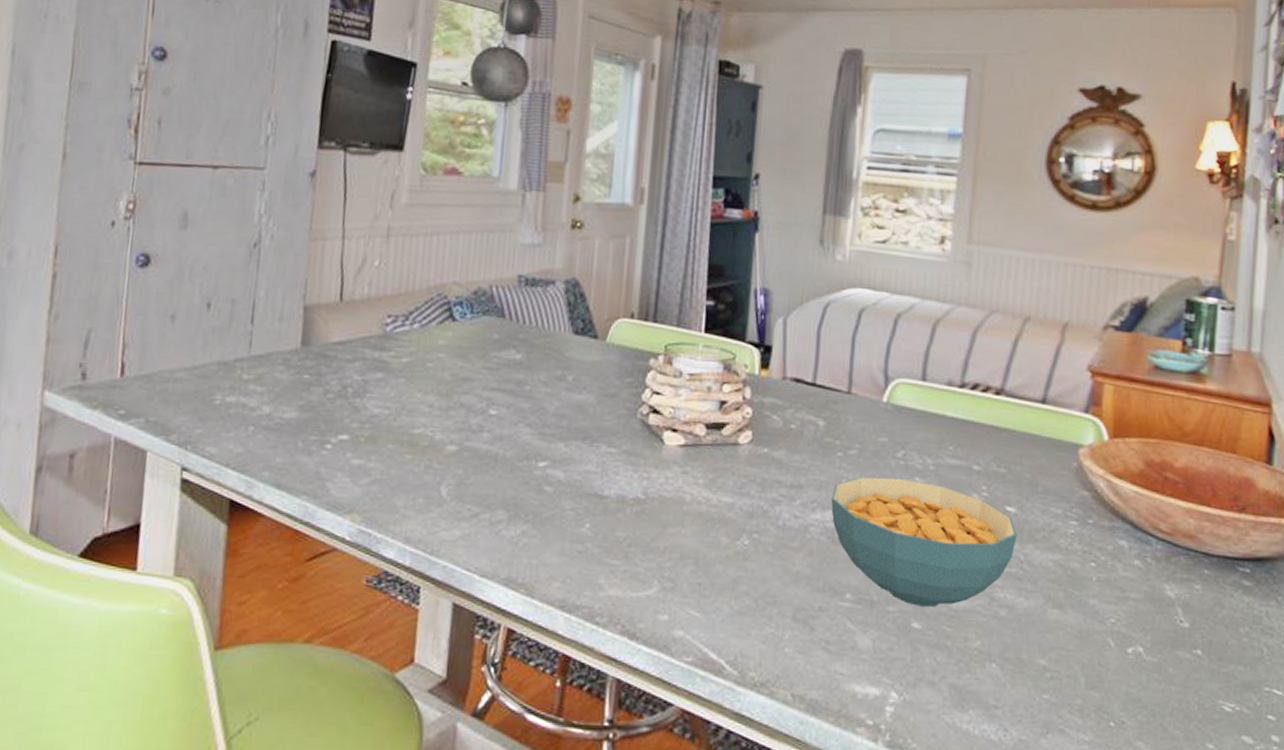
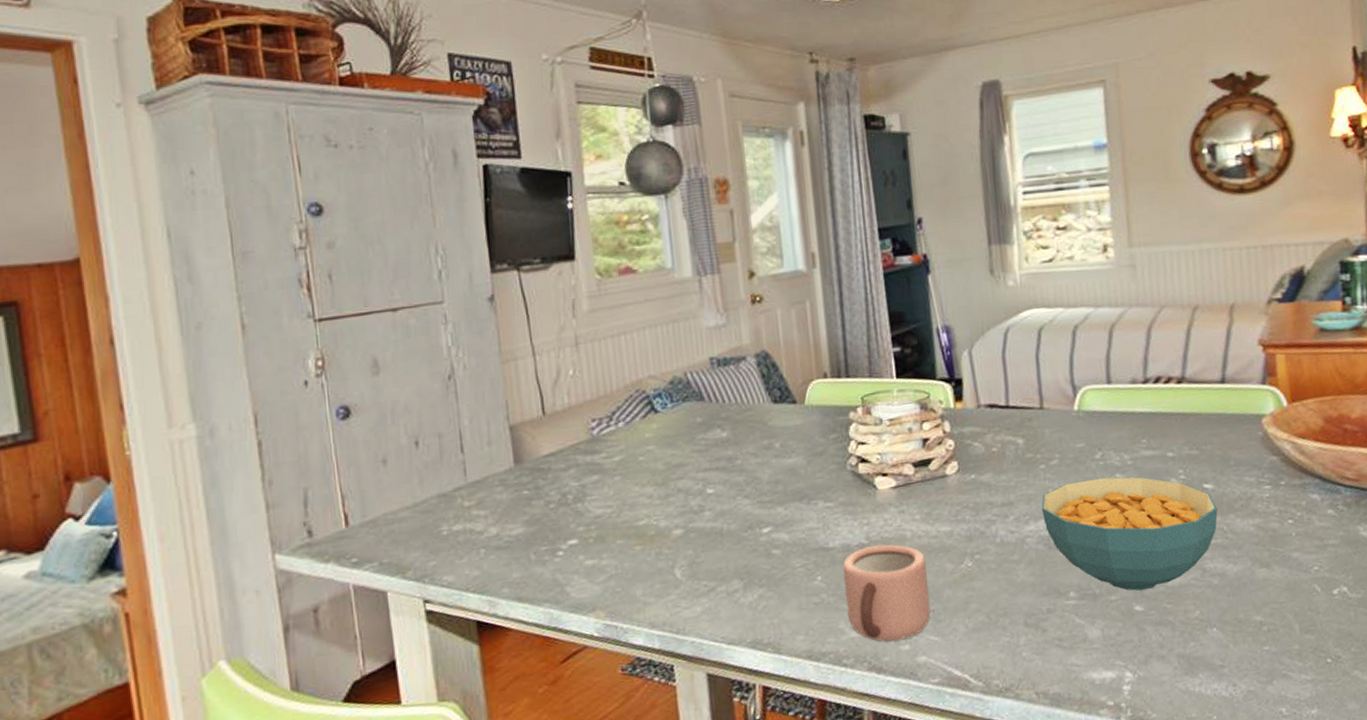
mug: none [610,502,701,608] -> present [843,544,931,642]

